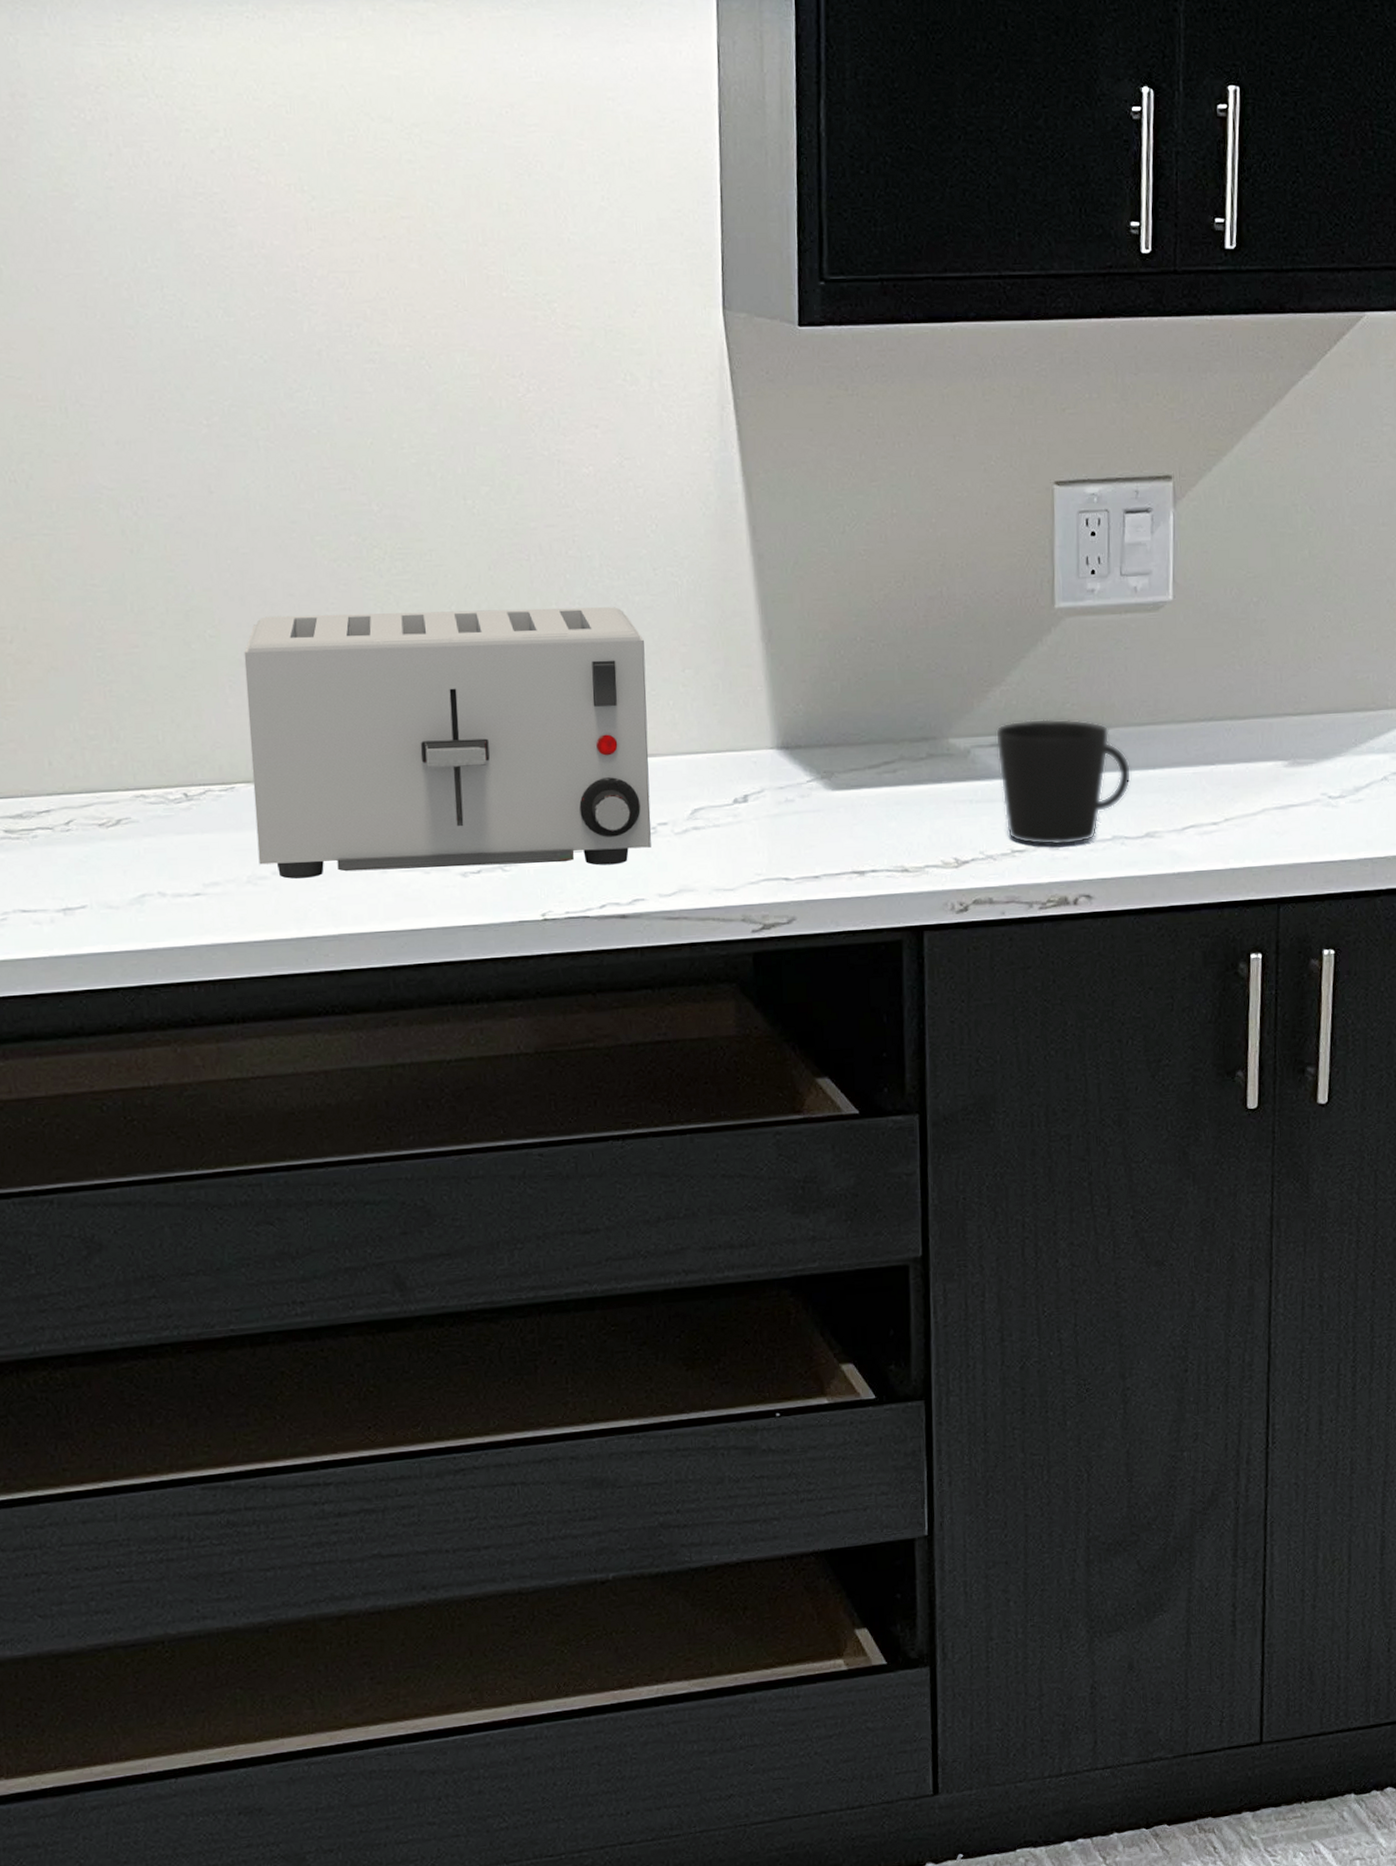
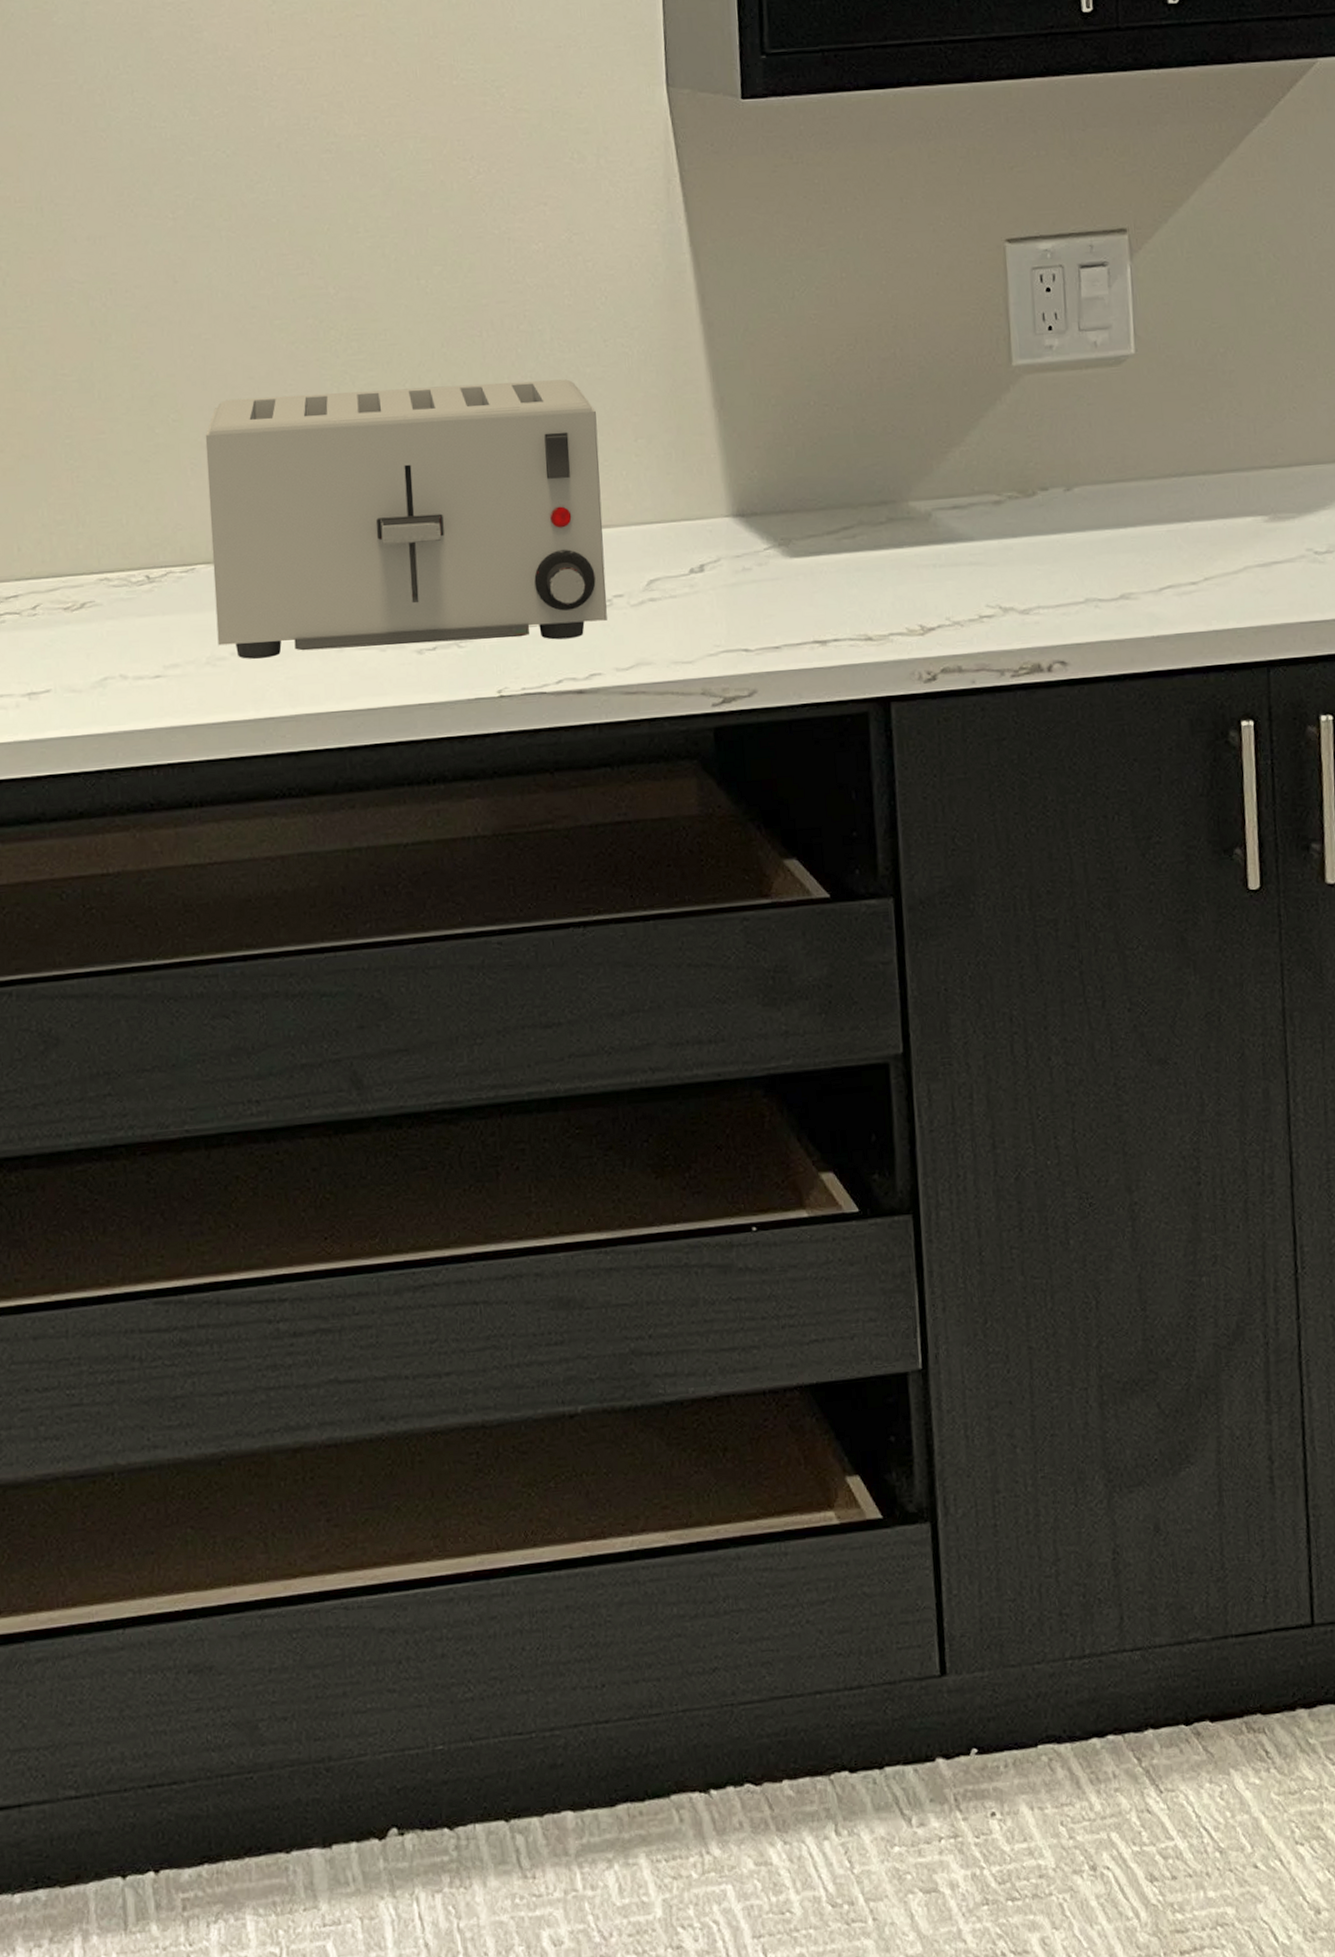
cup: present [995,718,1132,846] -> none [956,478,1102,610]

